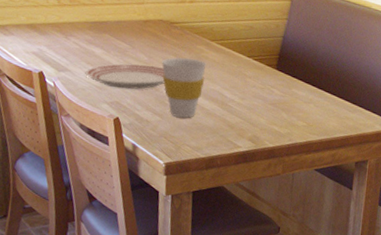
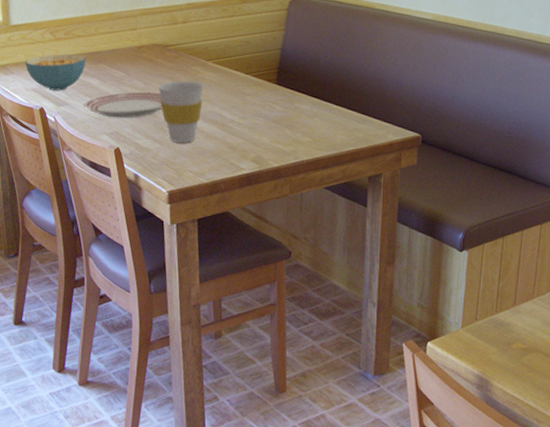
cereal bowl: none [26,19,90,57] -> present [24,54,86,91]

